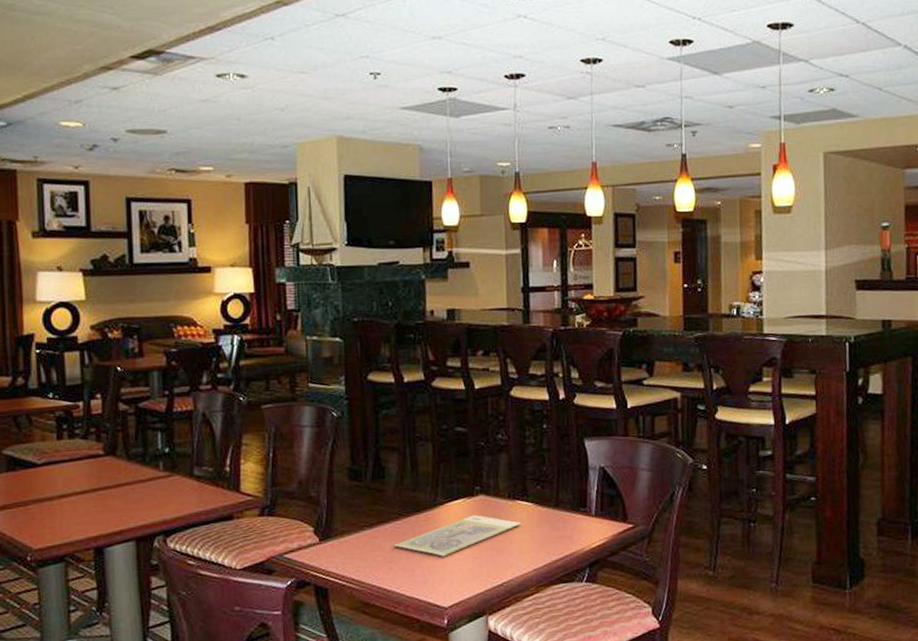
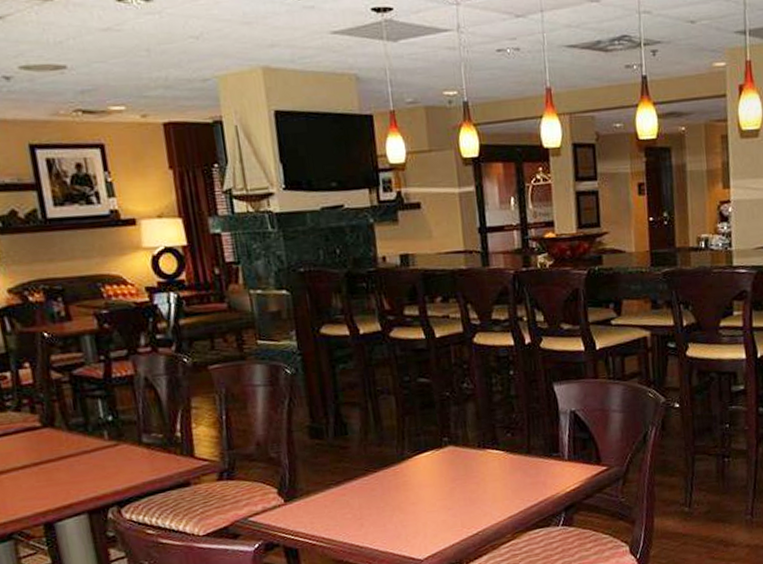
cash: present [393,515,521,557] -> none [362,466,493,510]

